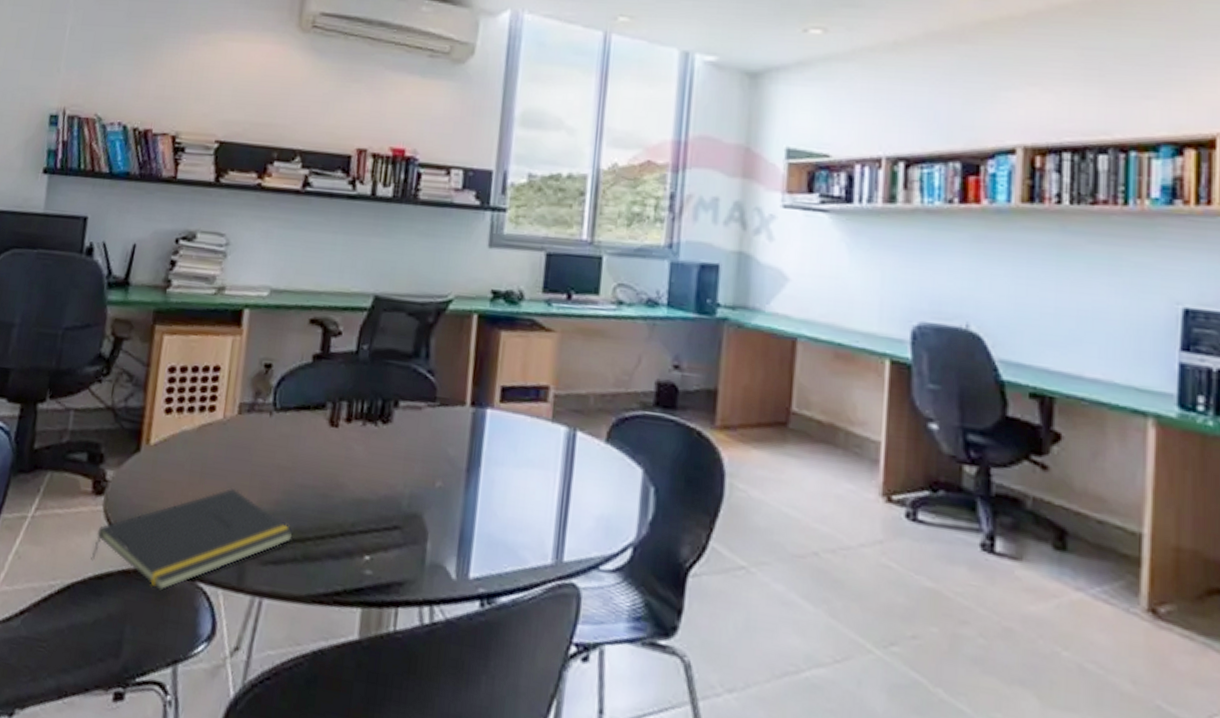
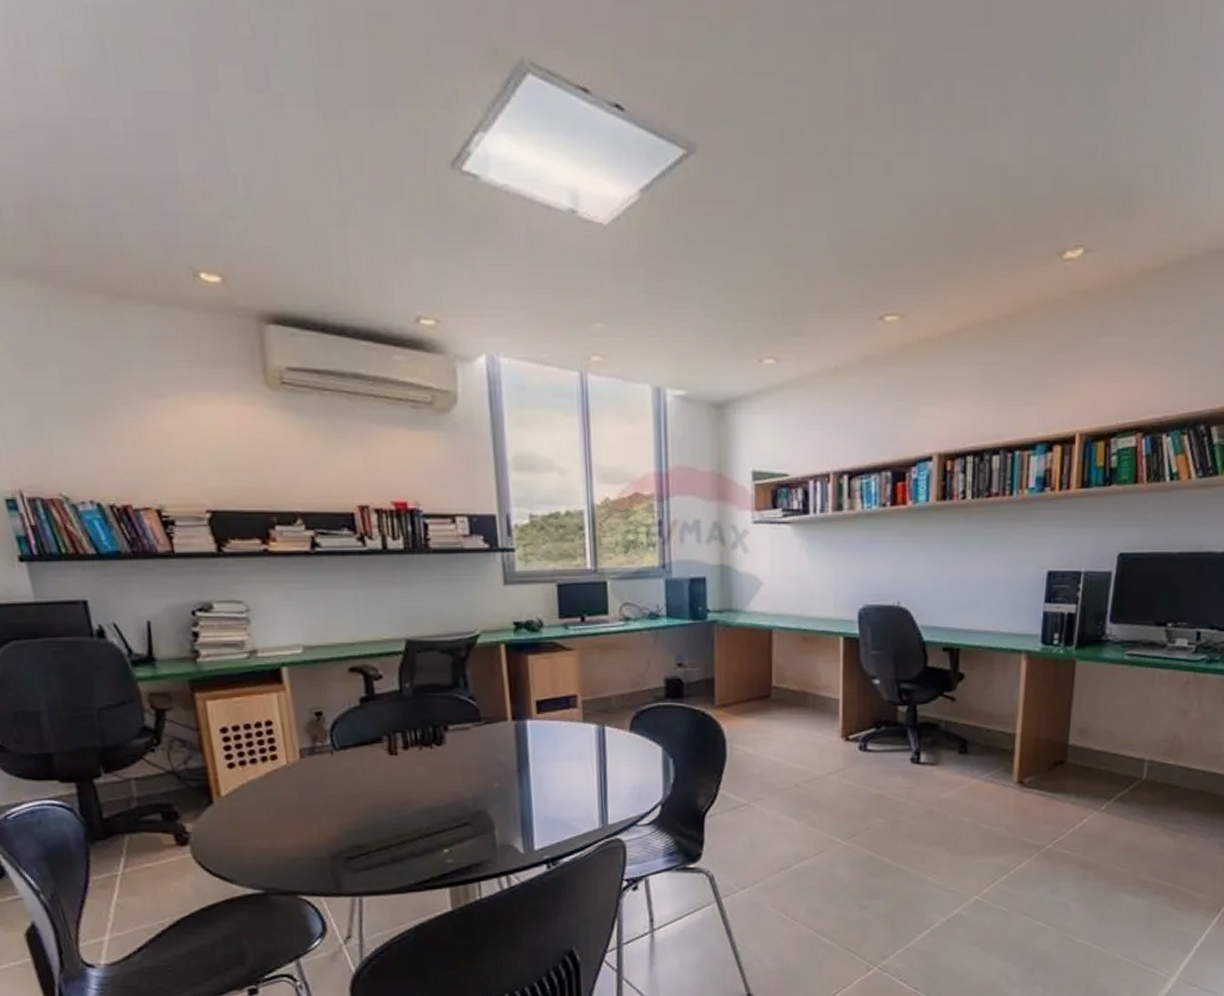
notepad: present [91,488,295,591] -> none [192,818,378,909]

